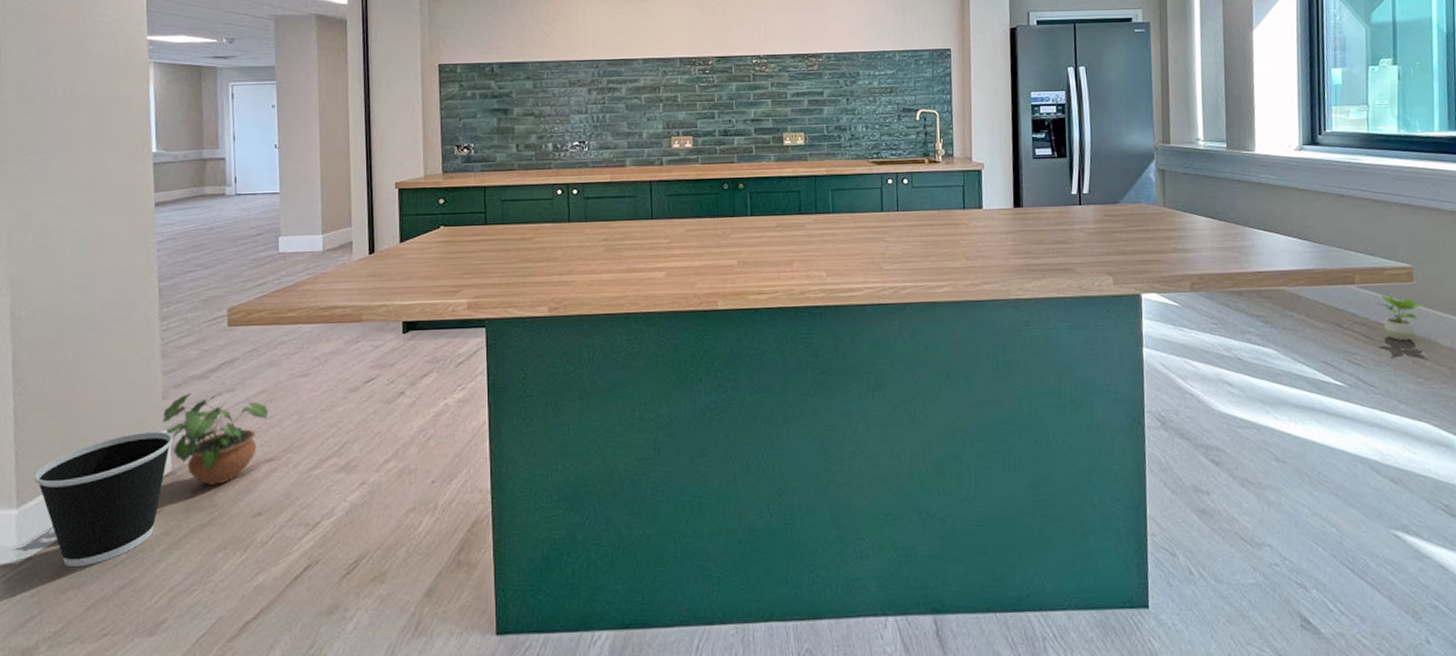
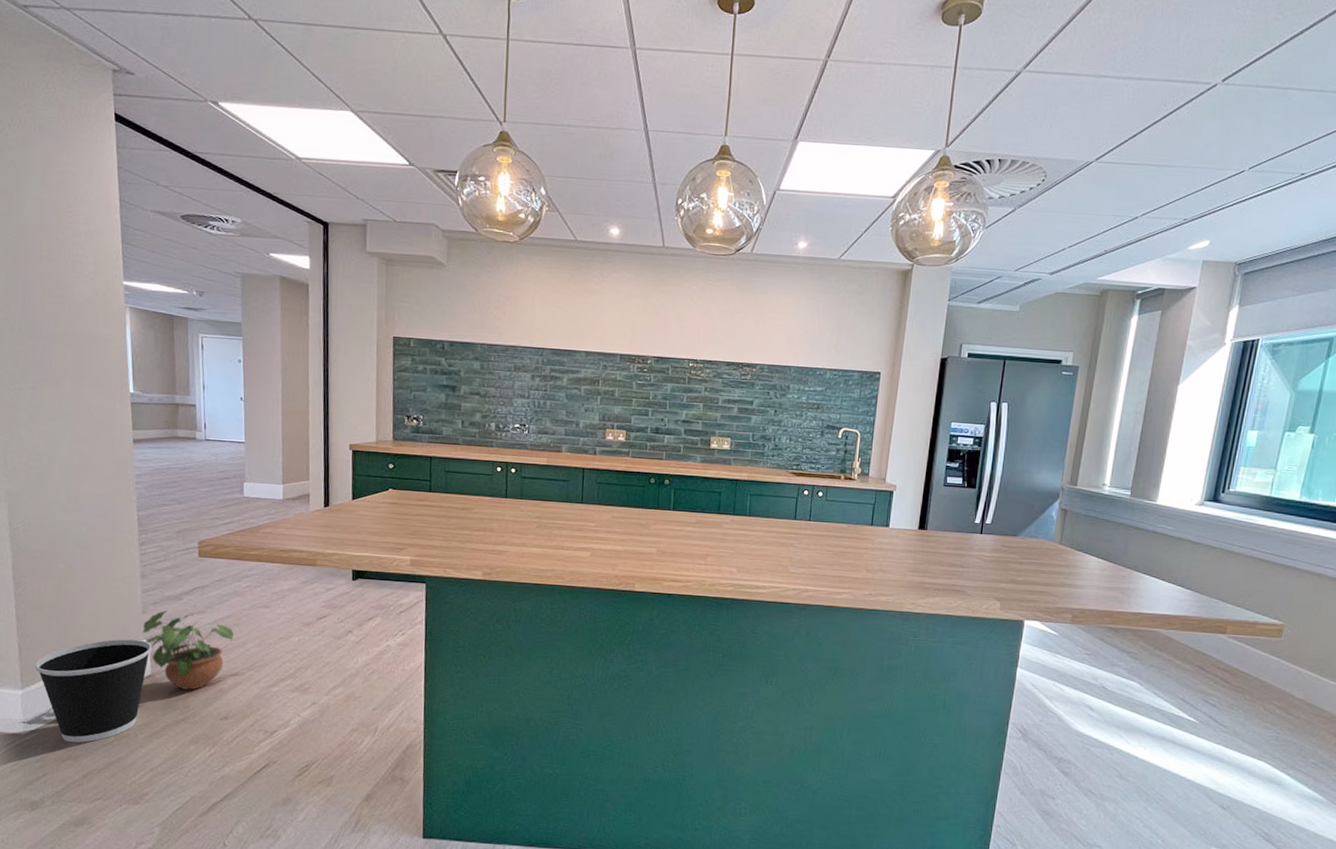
potted plant: present [1376,294,1424,341] -> none [1242,646,1287,690]

